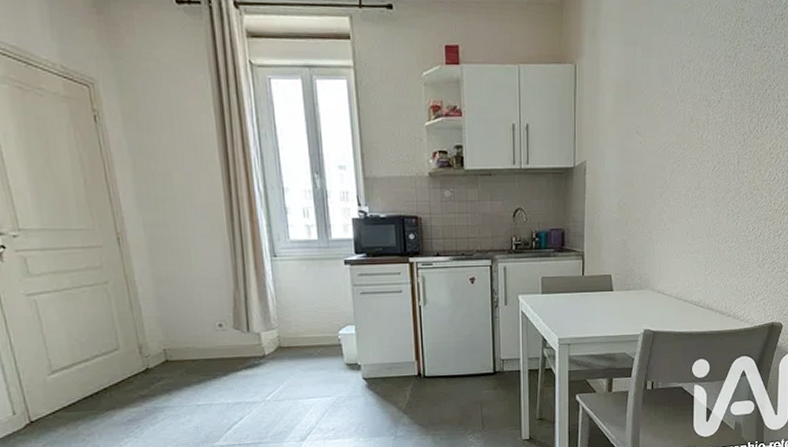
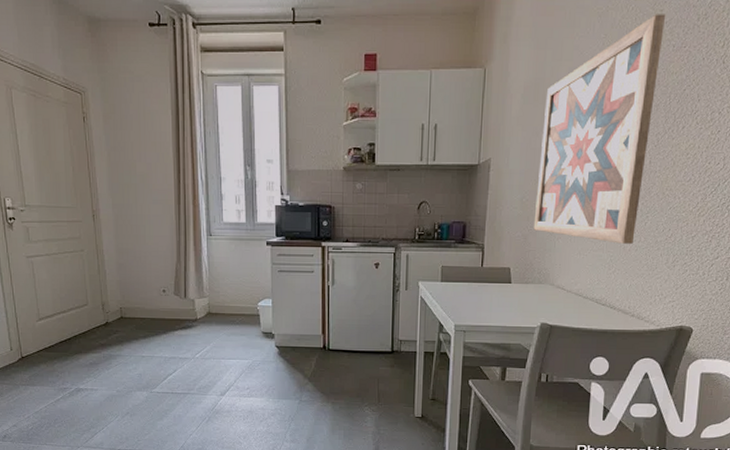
wall art: none [632,12,747,245] -> present [533,14,666,244]

